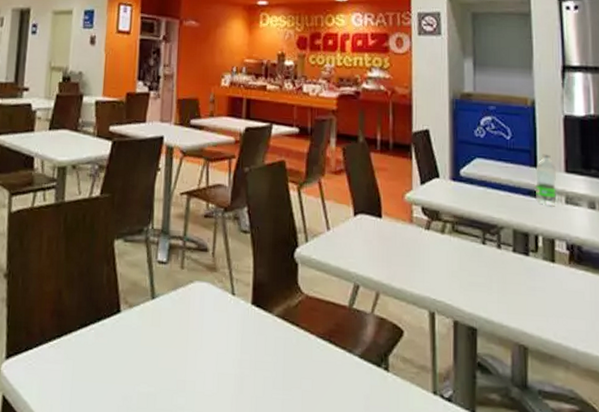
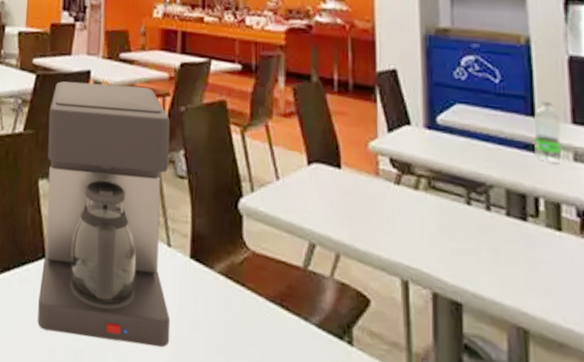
coffee maker: none [112,147,236,387] -> present [37,81,171,347]

